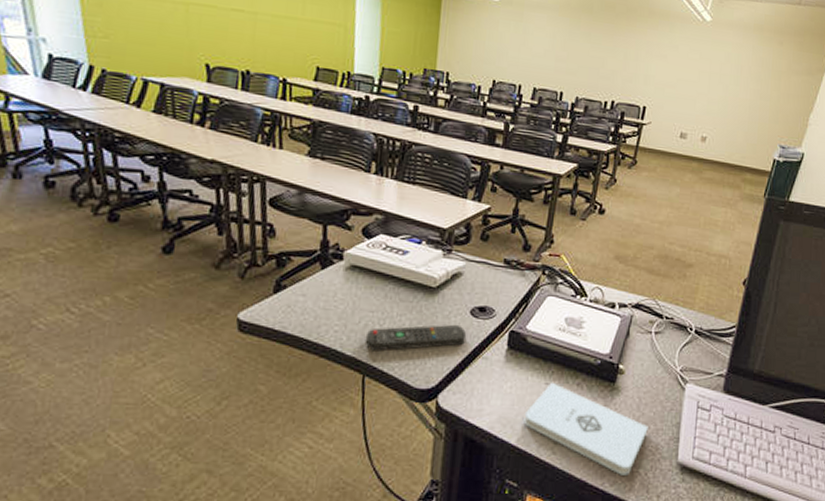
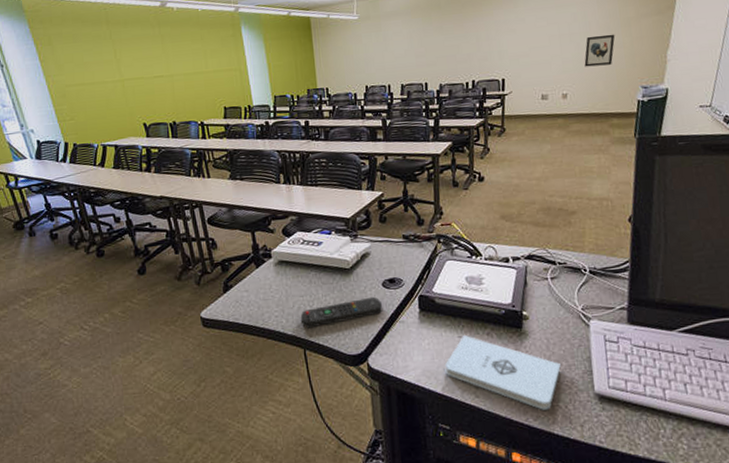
wall art: none [729,81,764,116] -> present [584,34,615,67]

